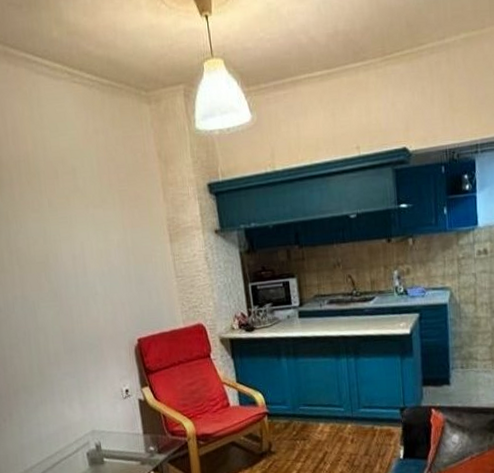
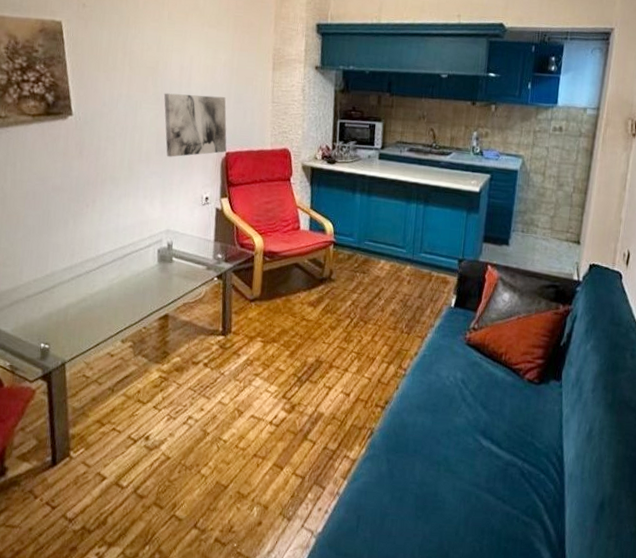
wall art: none [60,280,138,354] -> present [163,93,227,157]

